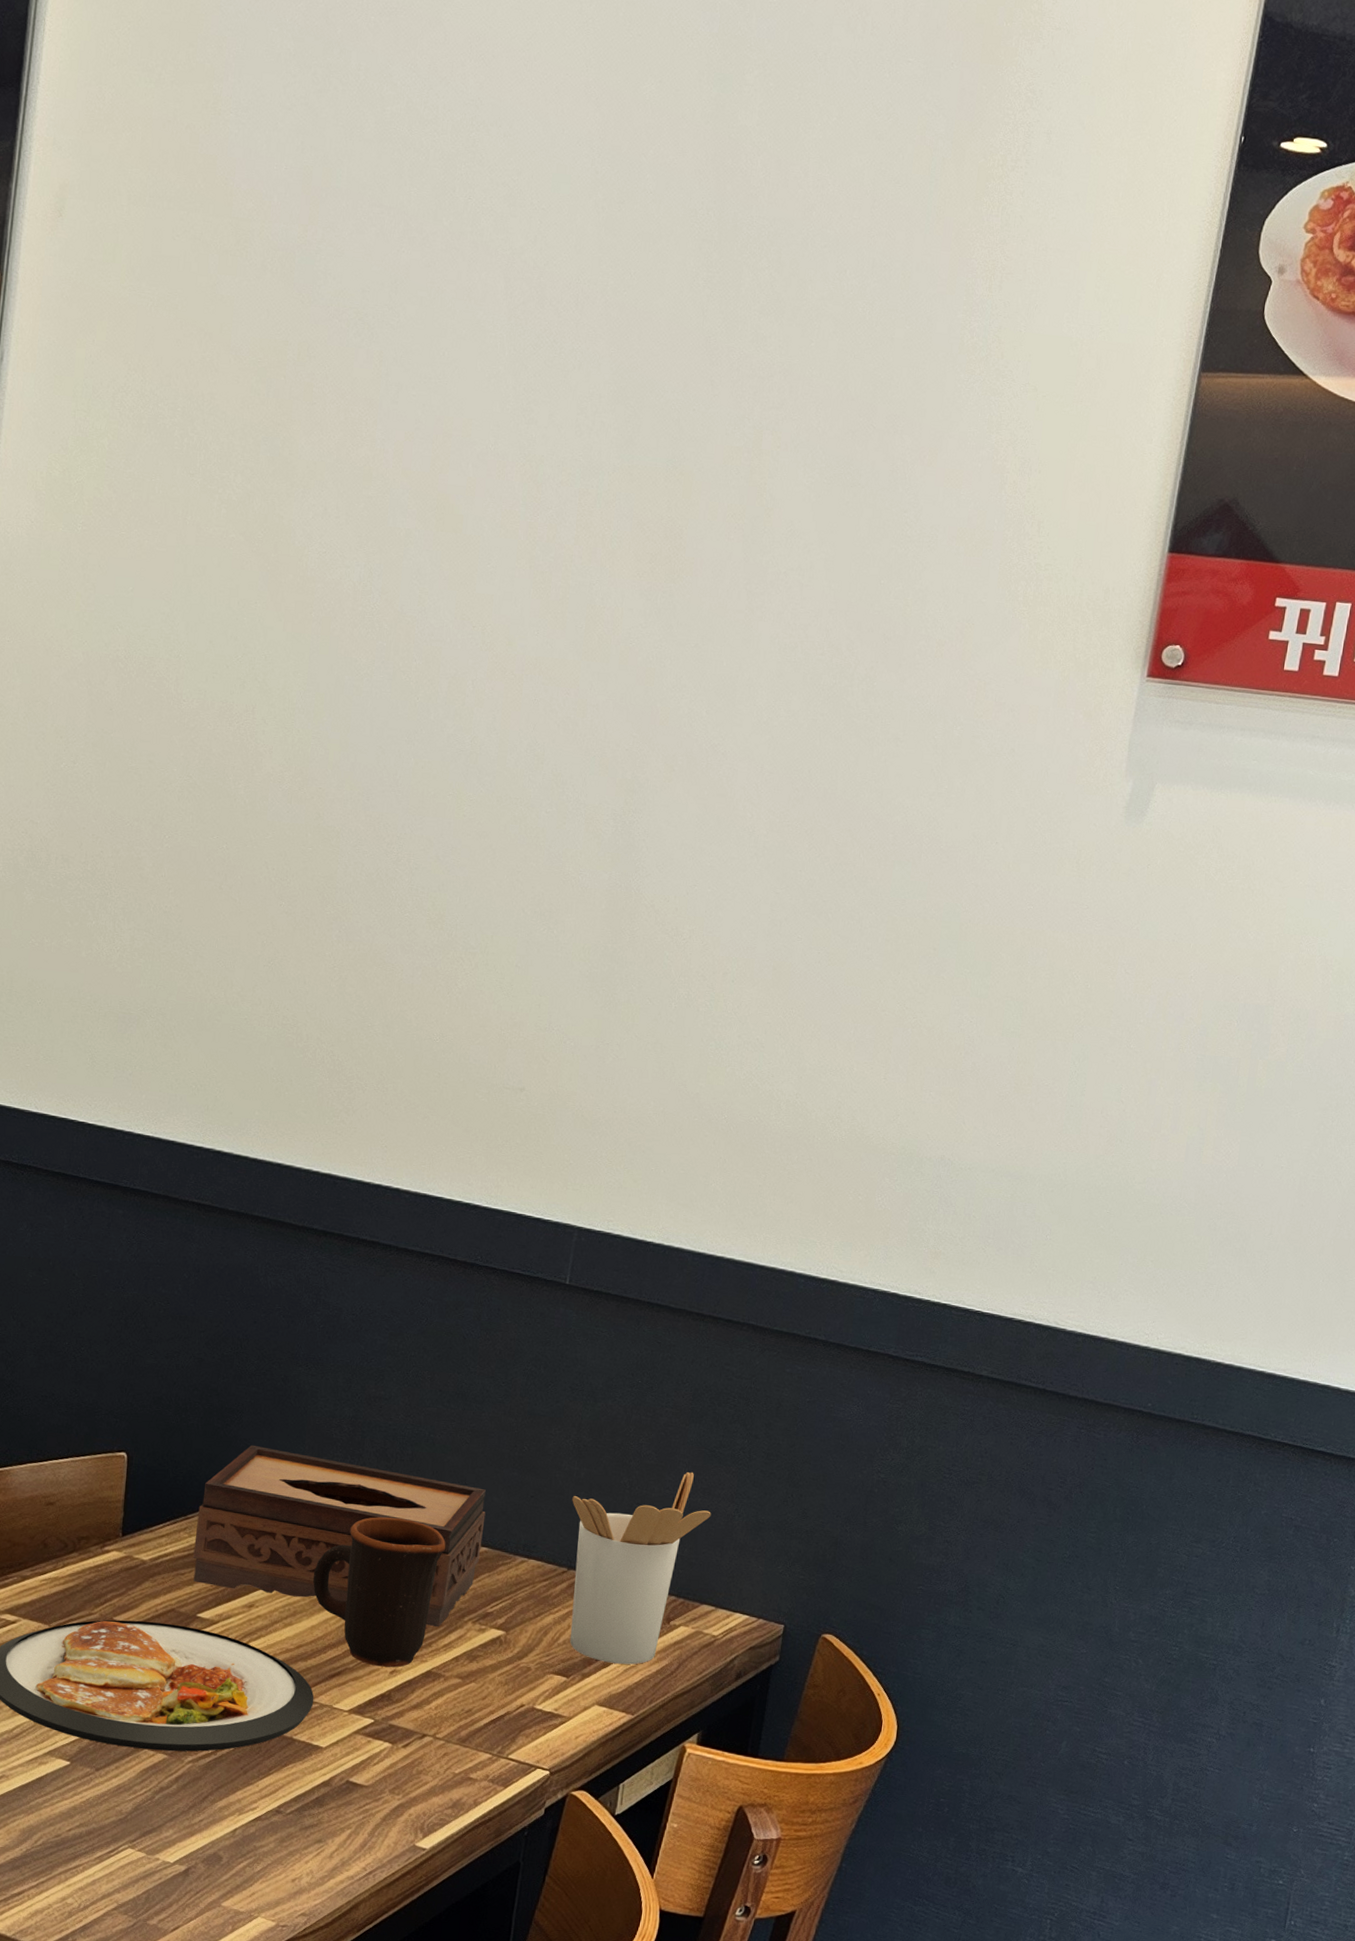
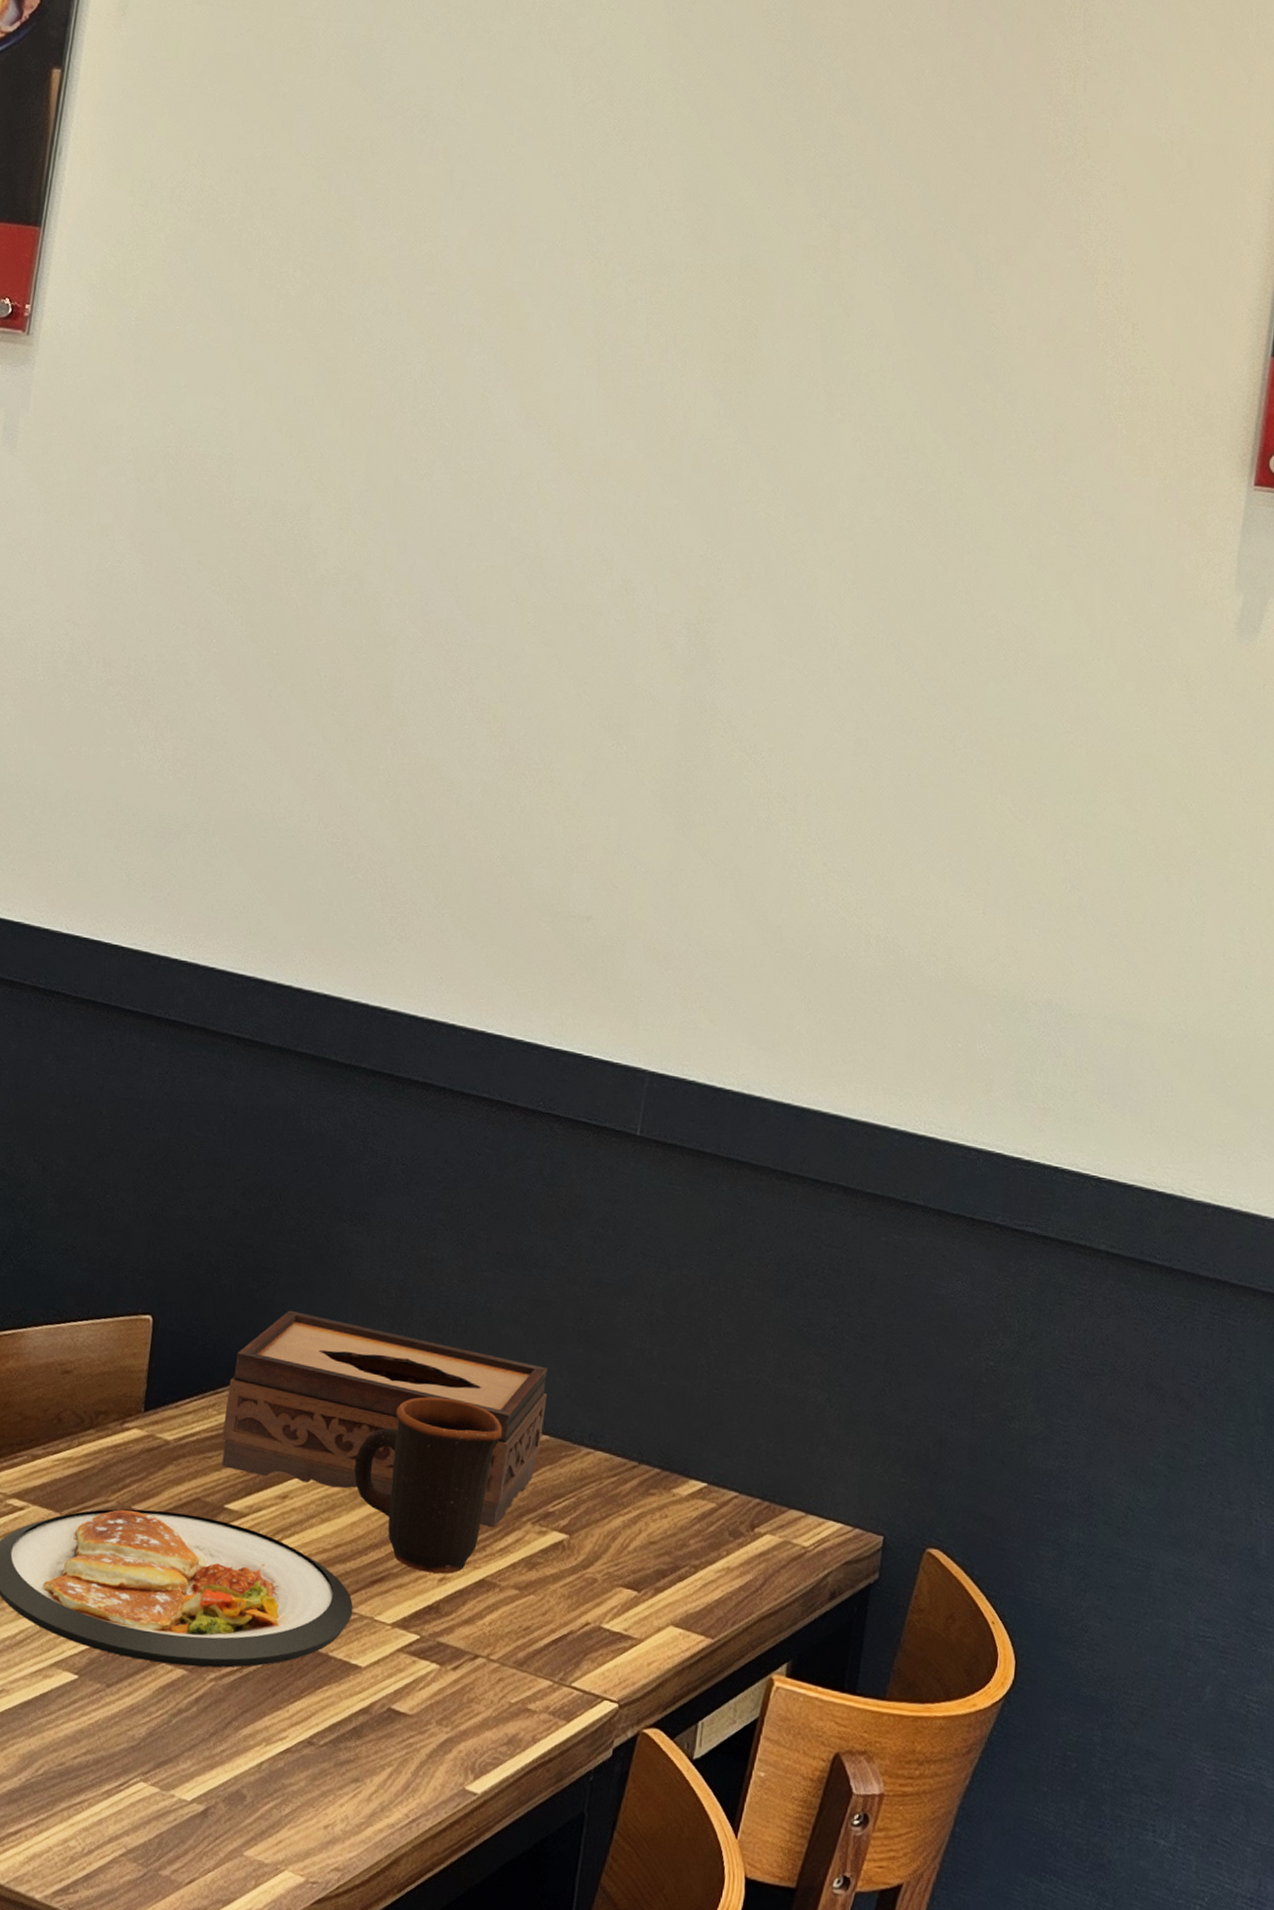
utensil holder: present [570,1471,711,1665] -> none [641,1353,800,1579]

